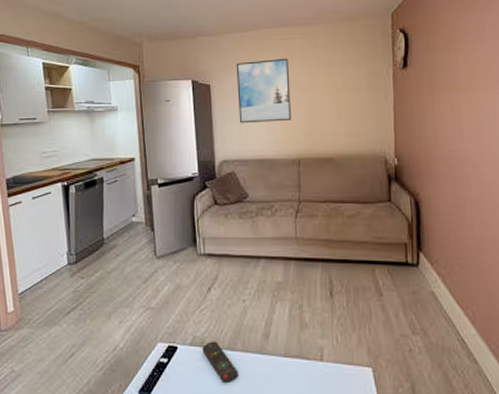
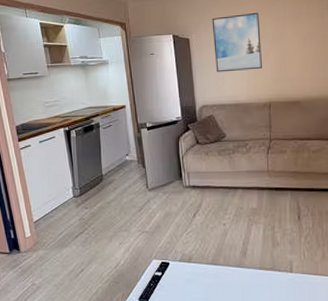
remote control: present [202,341,238,384] -> none [190,257,221,292]

